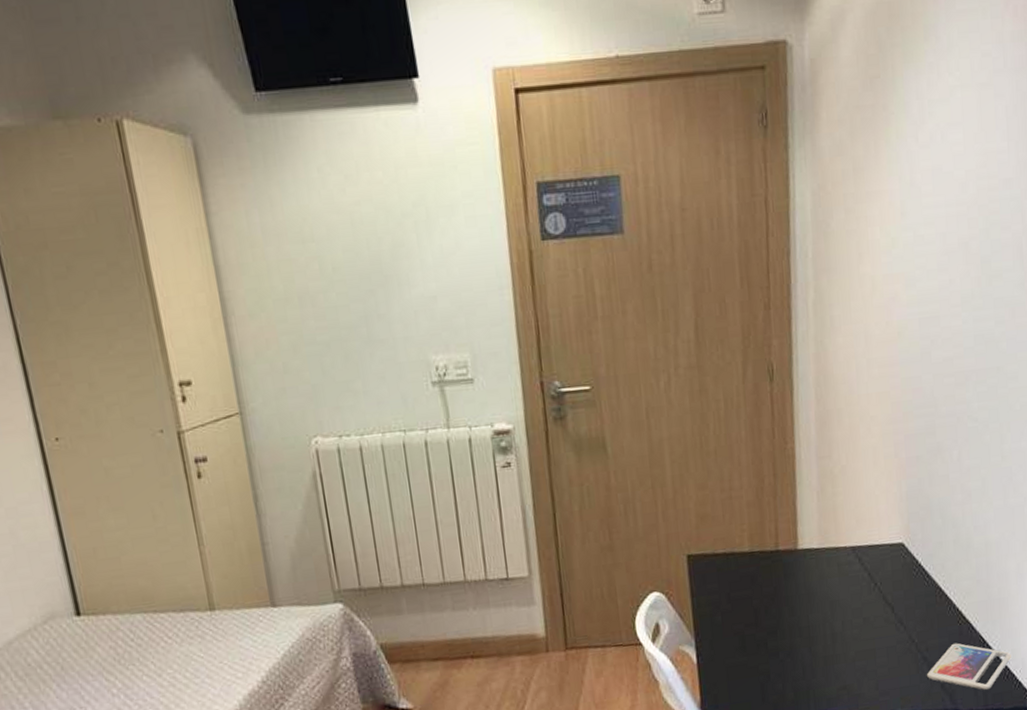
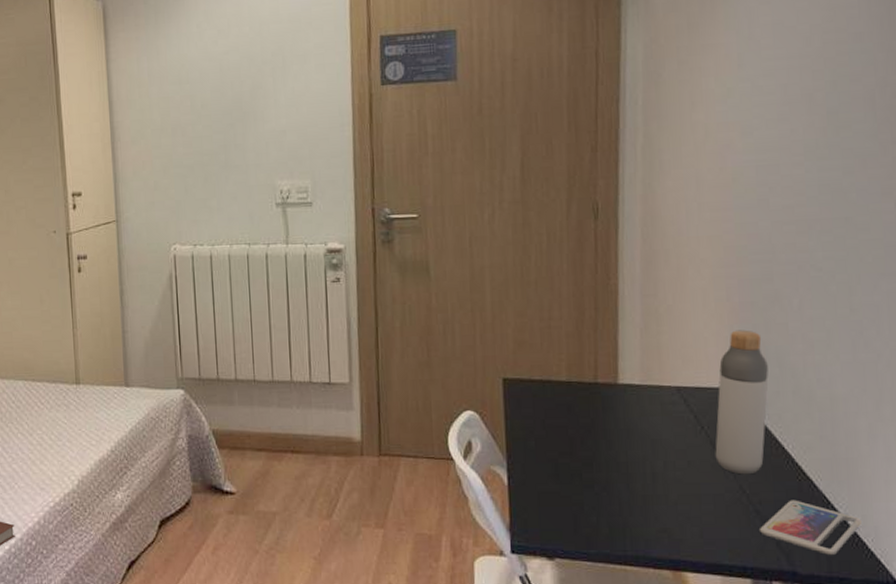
bottle: none [887,484,933,625] -> present [715,330,768,475]

